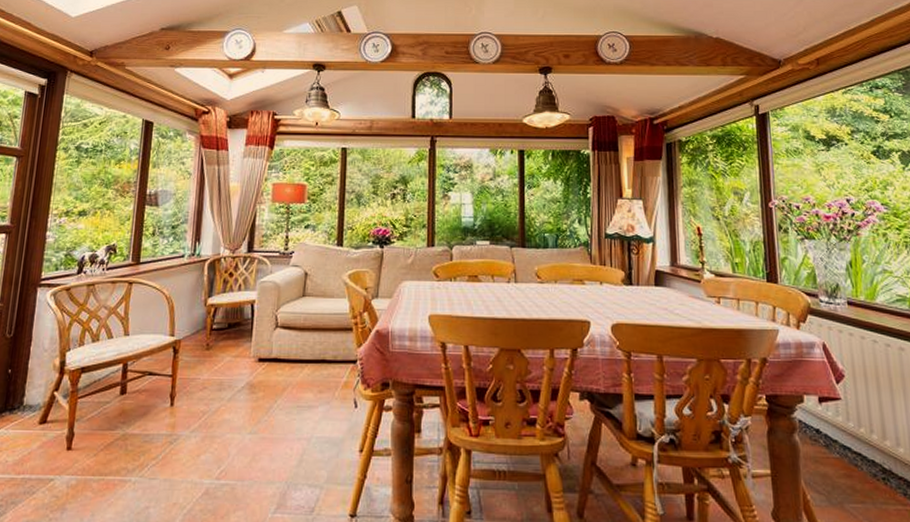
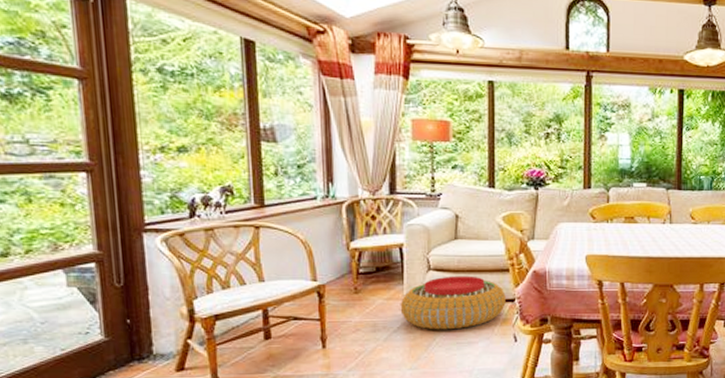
pouf: none [246,334,348,392] -> present [400,276,506,330]

